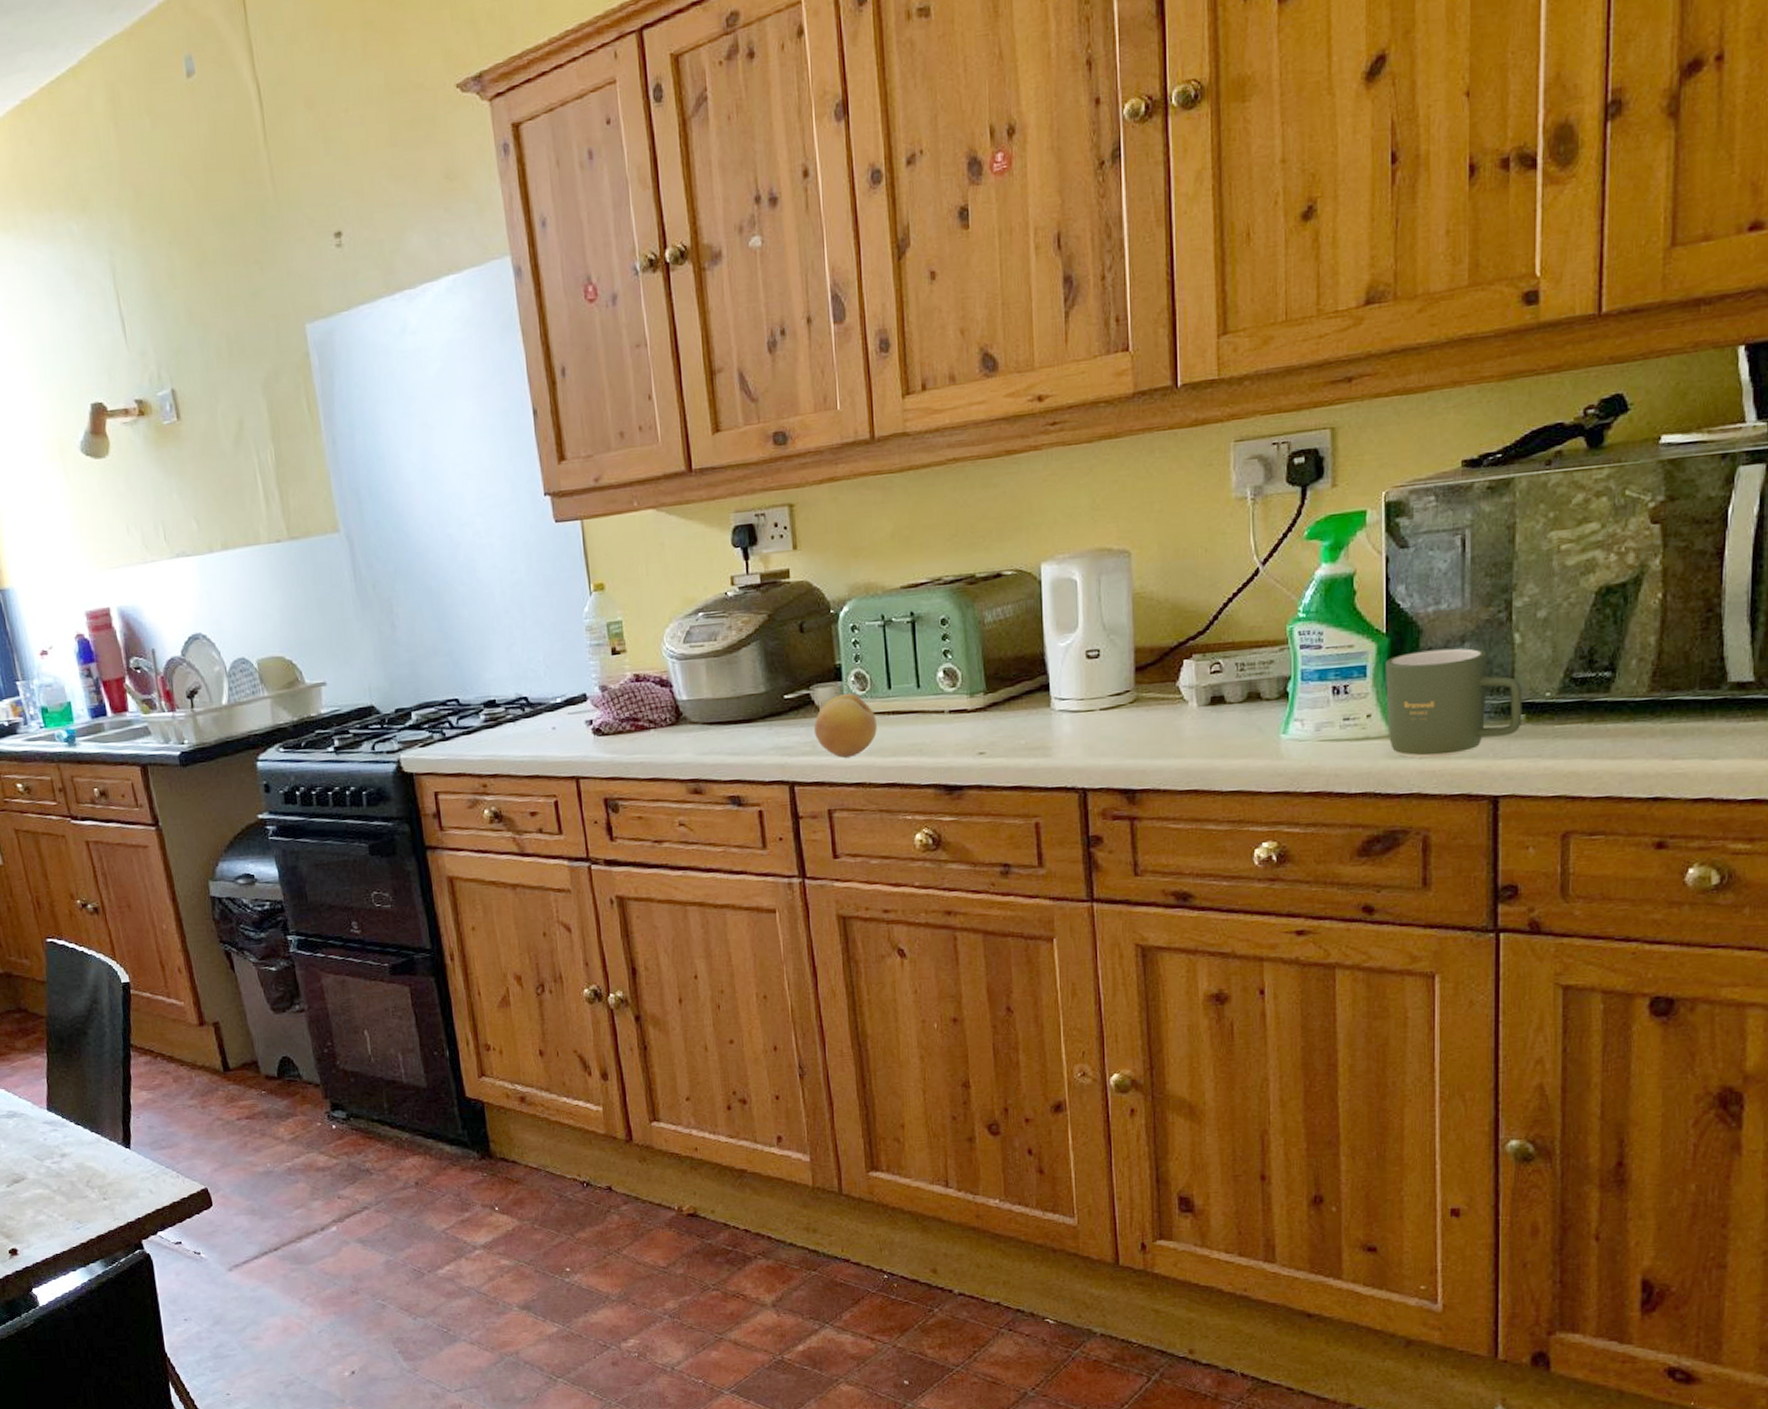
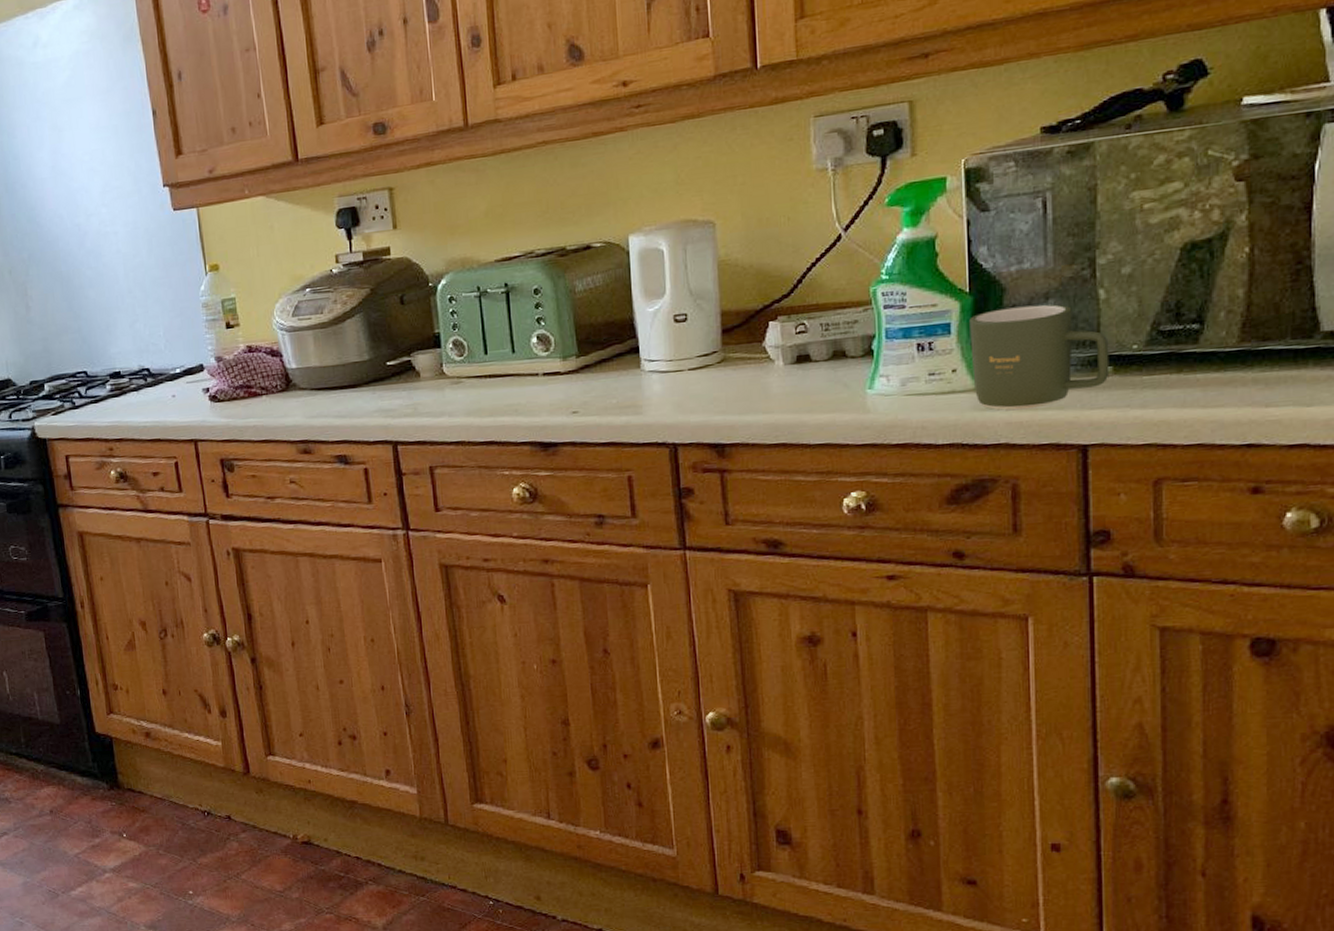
fruit: present [813,692,877,758] -> none [414,358,475,419]

